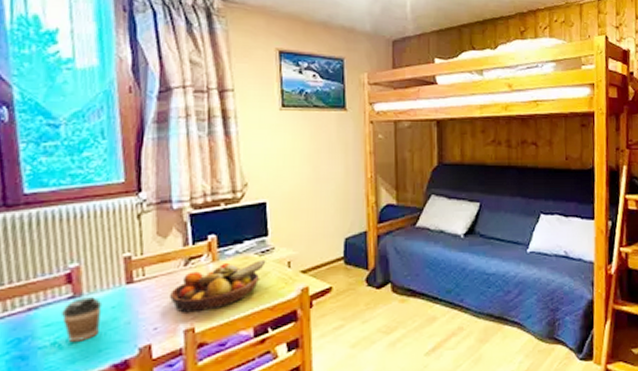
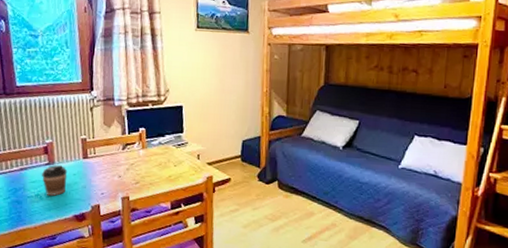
fruit bowl: present [170,259,266,313] -> none [112,150,181,186]

